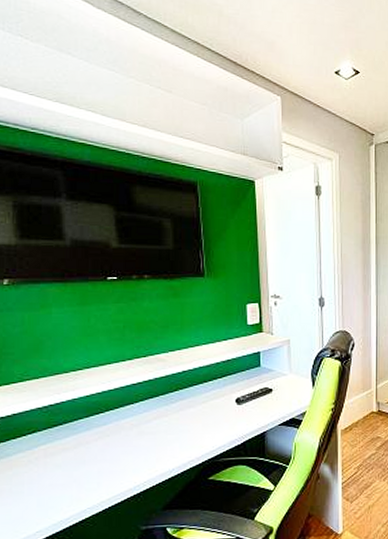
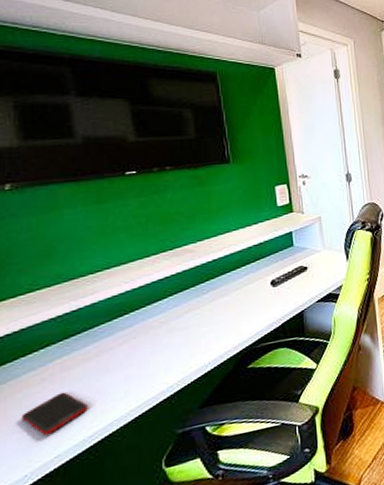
cell phone: none [10,475,66,512] -> present [21,392,88,436]

